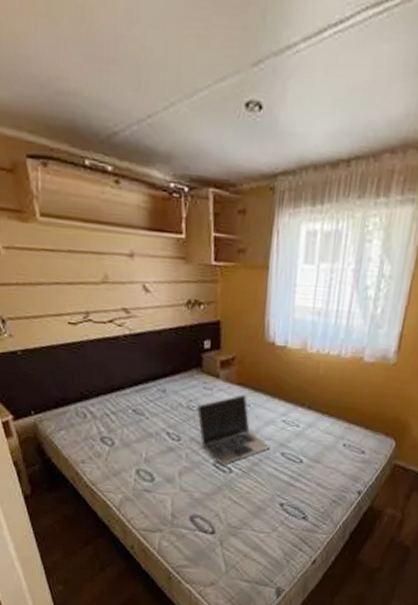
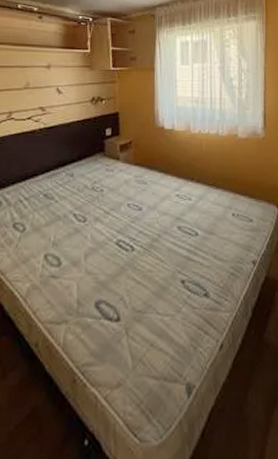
laptop: present [197,394,271,465] -> none [101,173,168,243]

